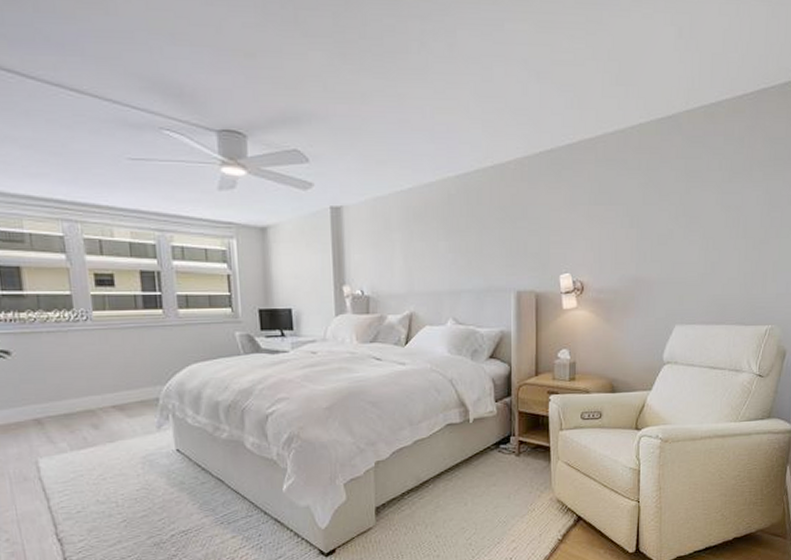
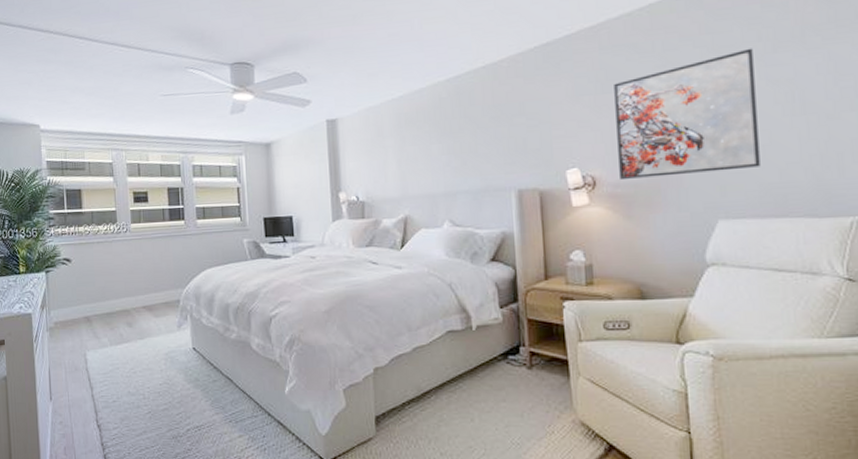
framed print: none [603,176,714,287] -> present [614,48,760,181]

